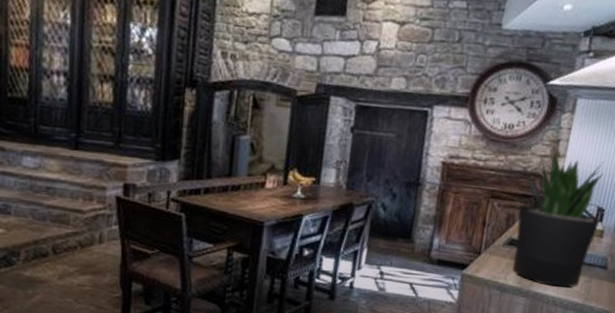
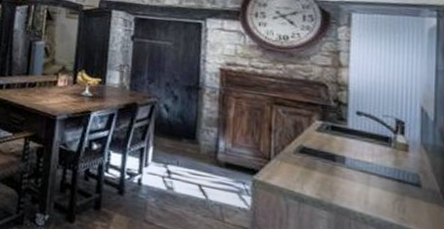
planter: present [512,147,603,288] -> none [306,57,401,205]

